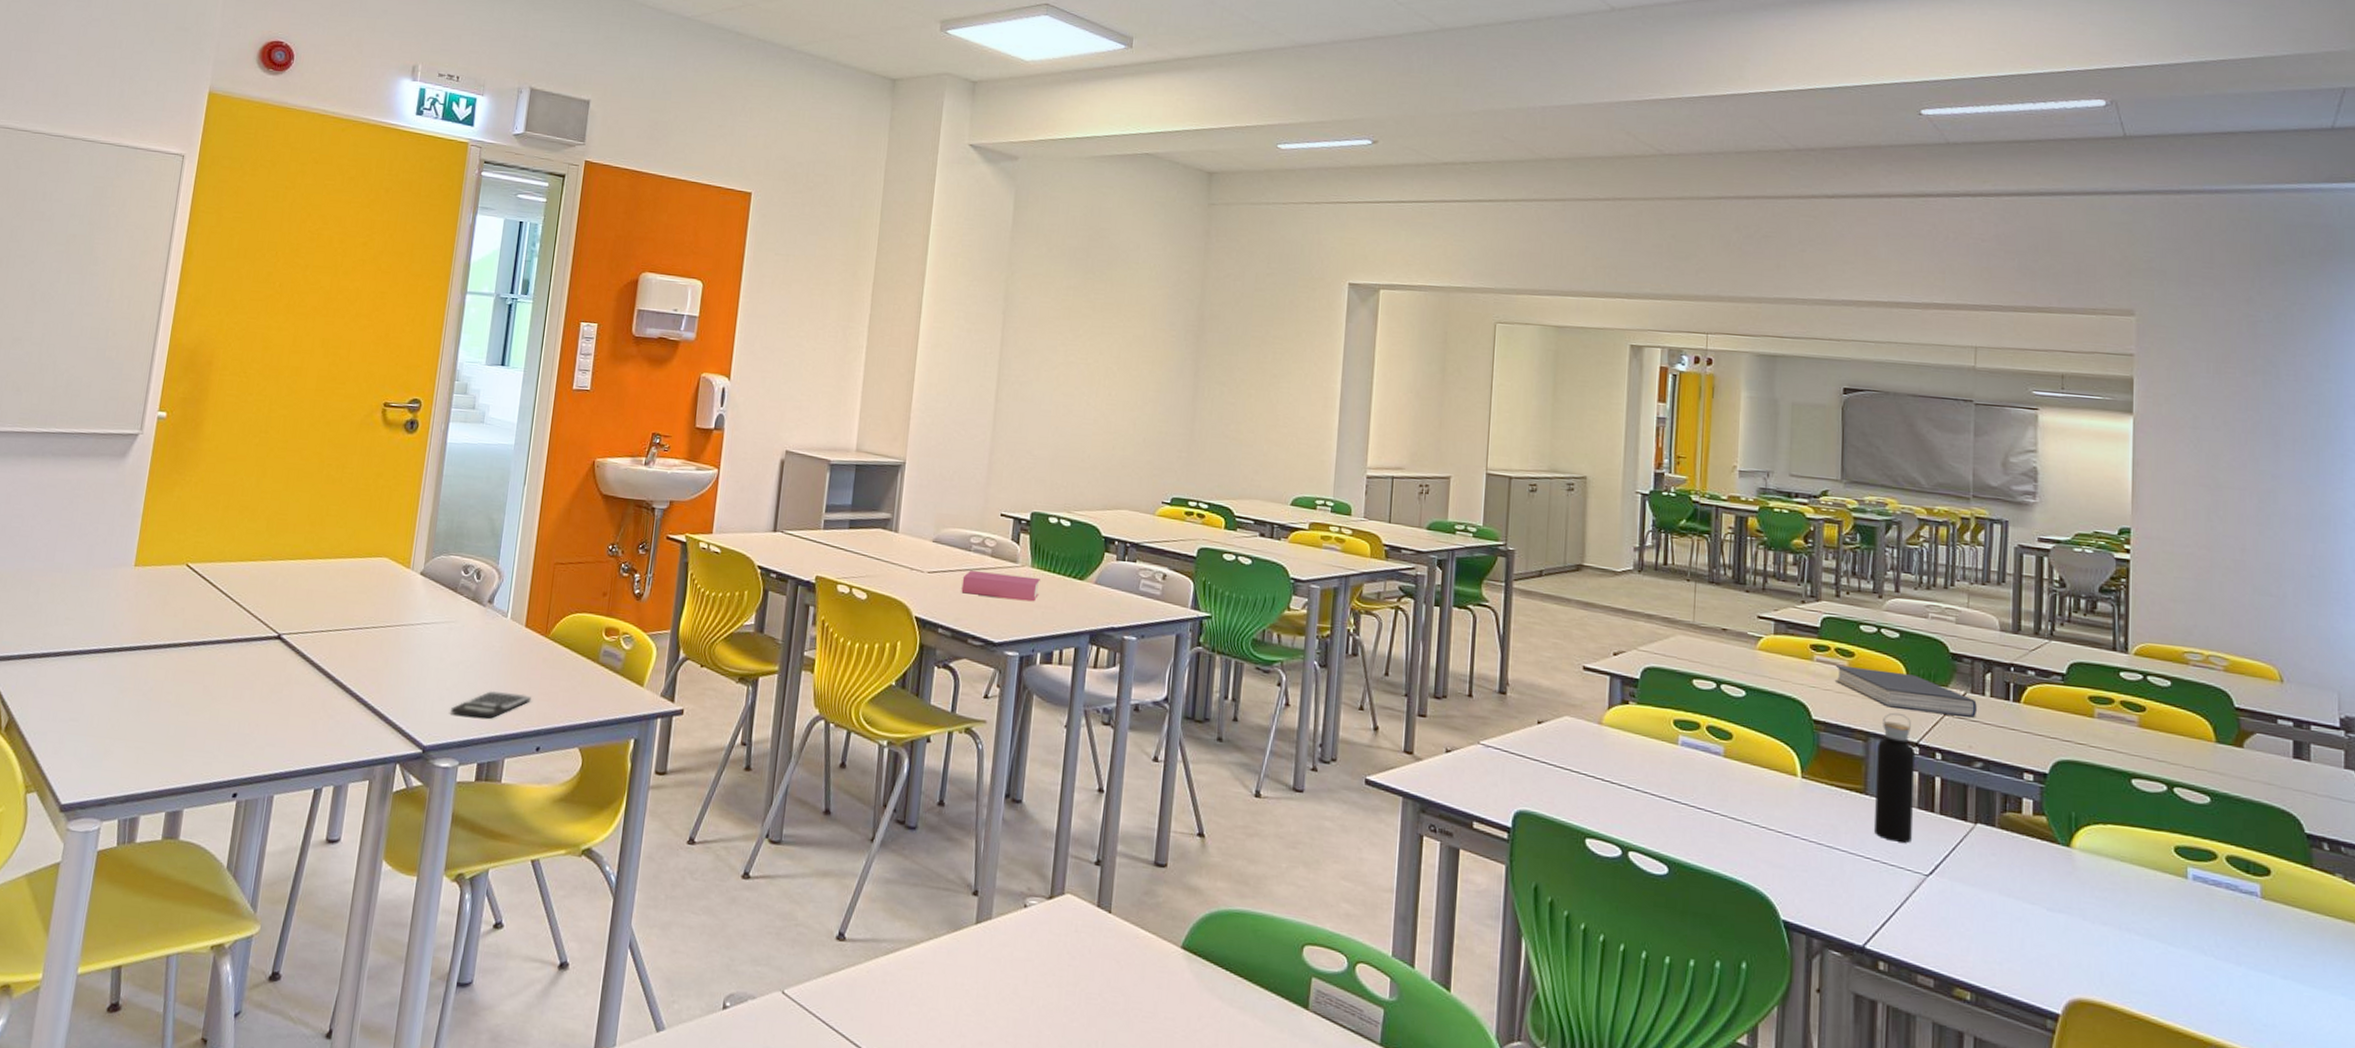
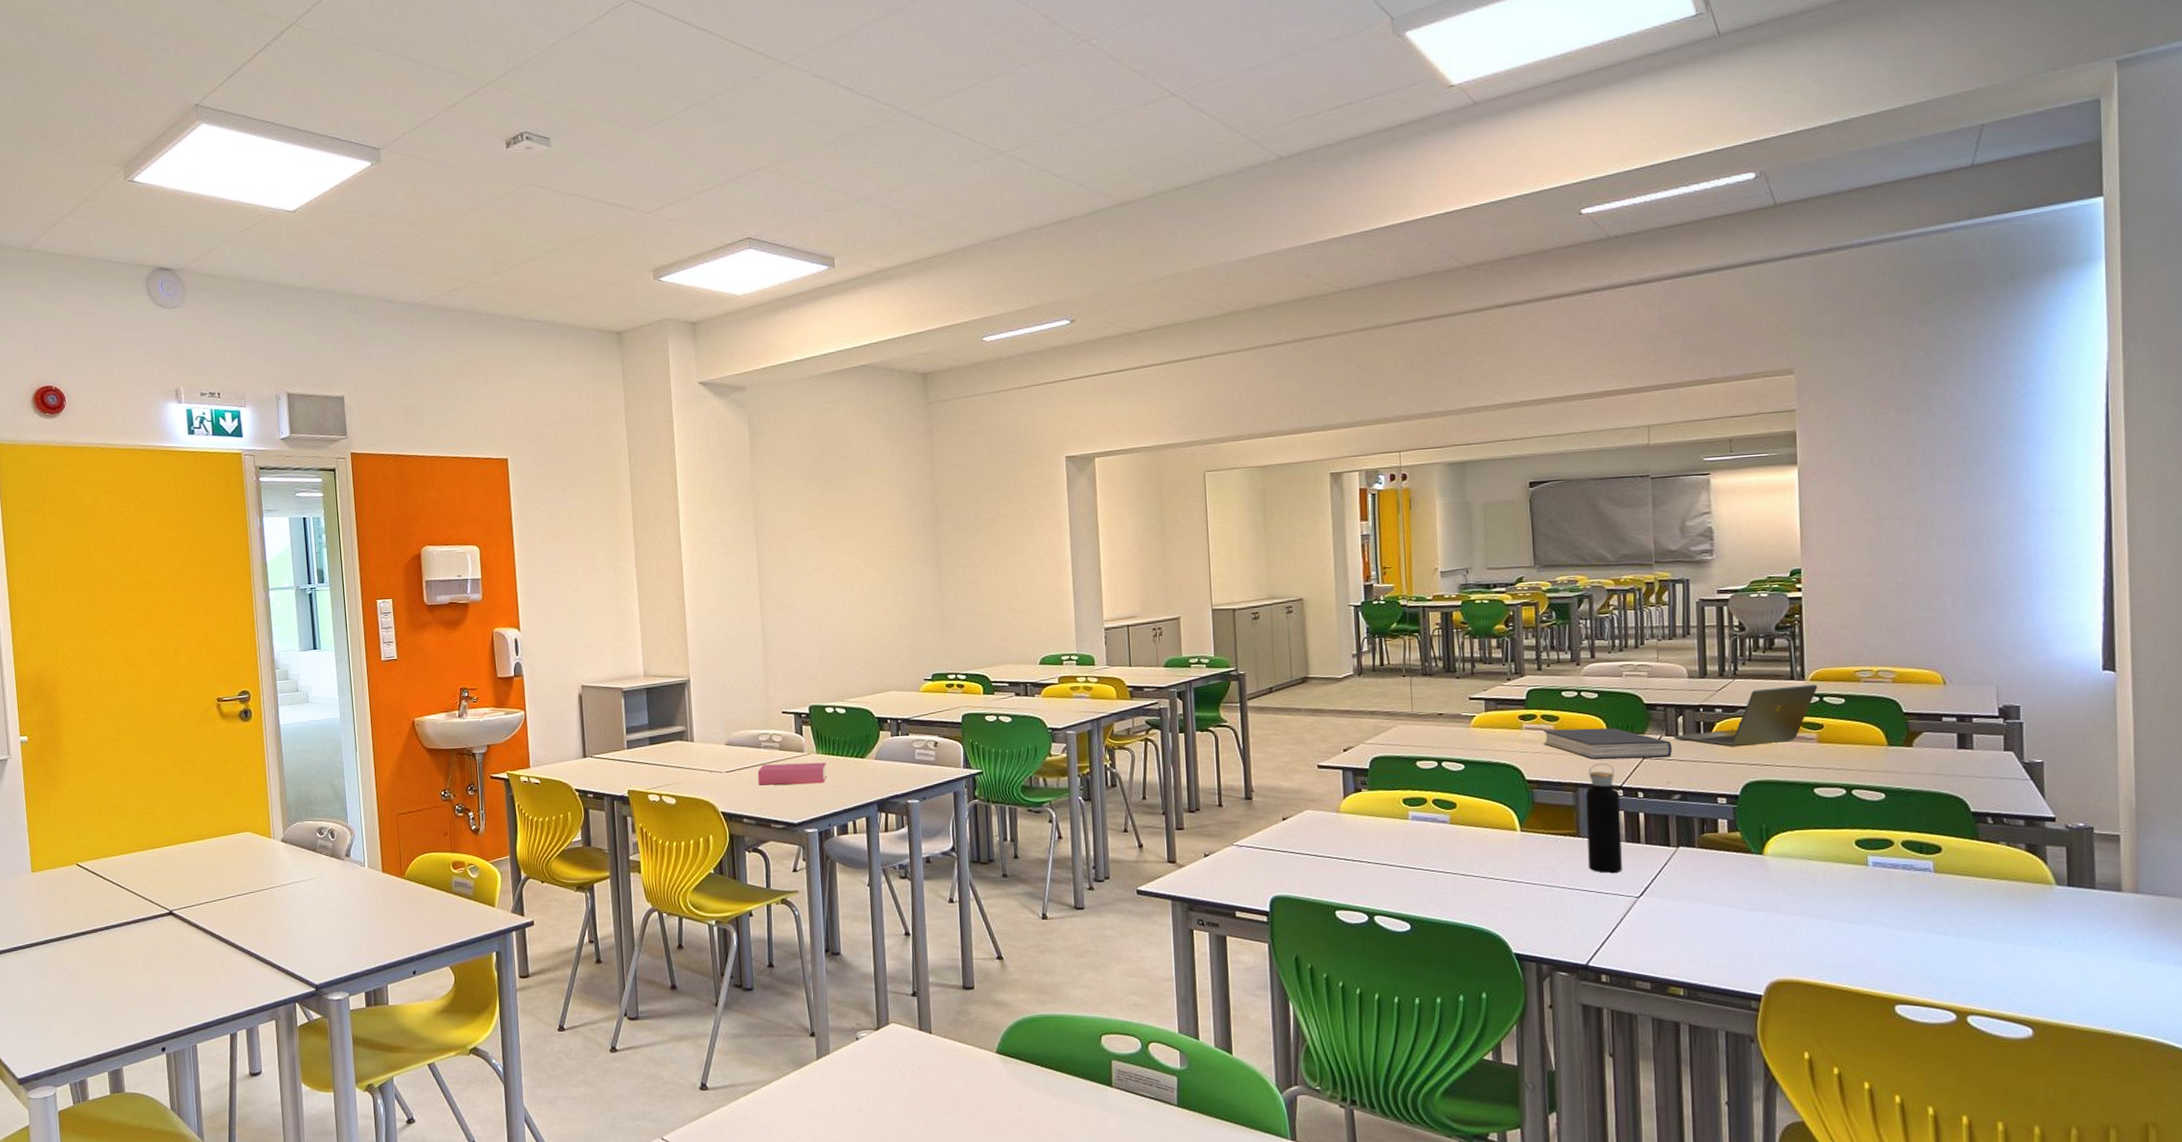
calculator: present [451,690,531,719] -> none [333,928,400,955]
laptop: none [1980,656,2142,721] -> present [1674,684,1818,748]

